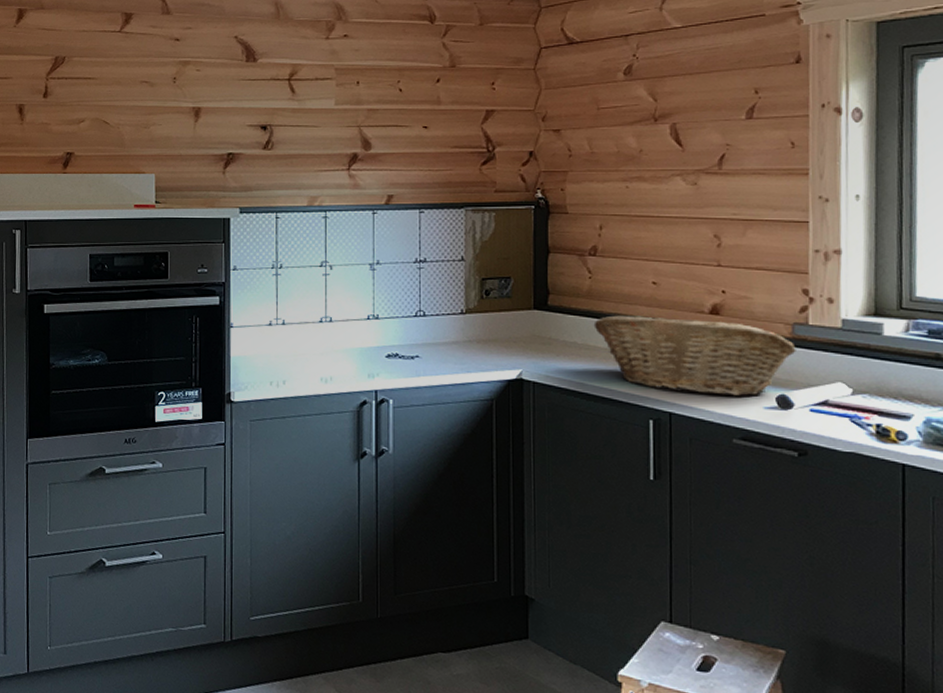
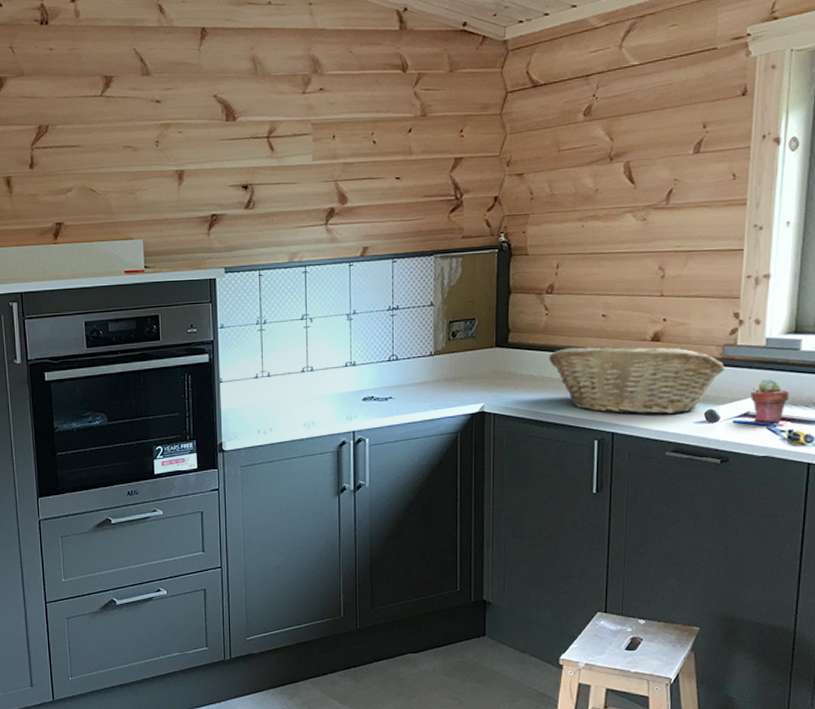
potted succulent: none [828,365,874,415] -> present [751,379,789,423]

